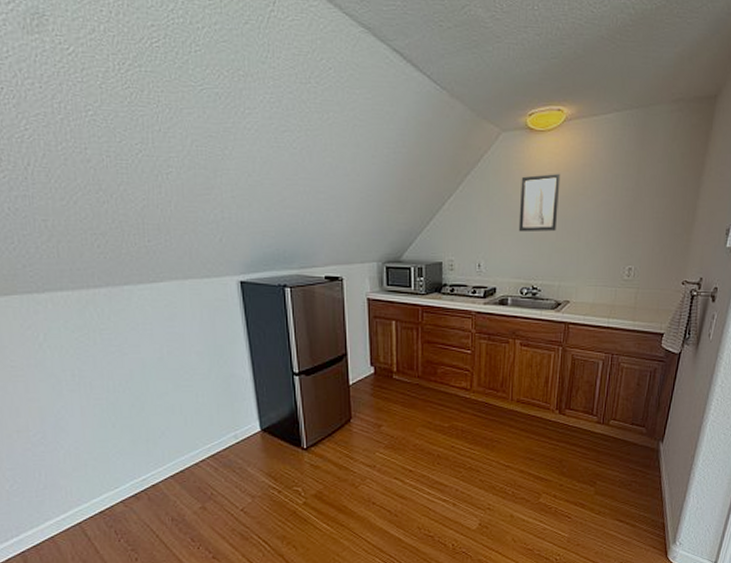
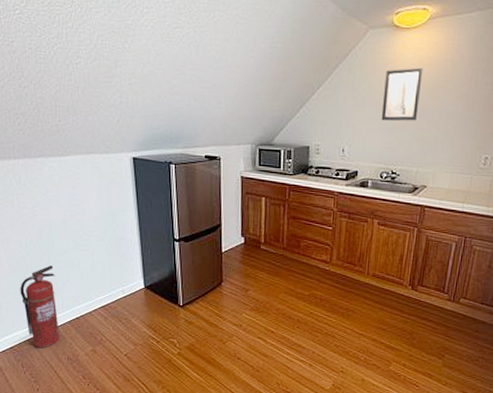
fire extinguisher: none [108,411,161,509] -> present [20,265,59,348]

